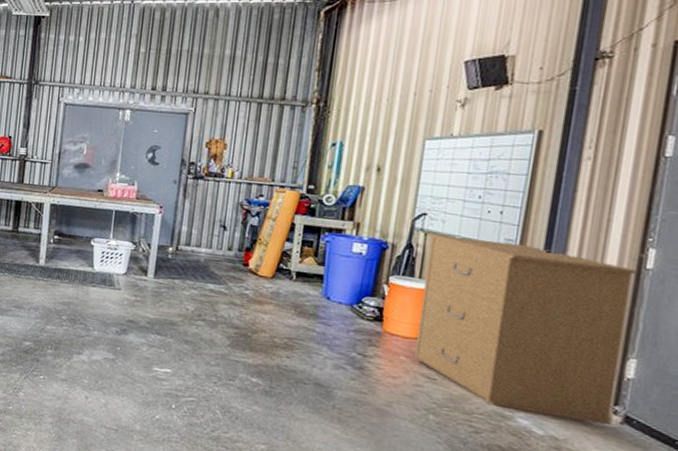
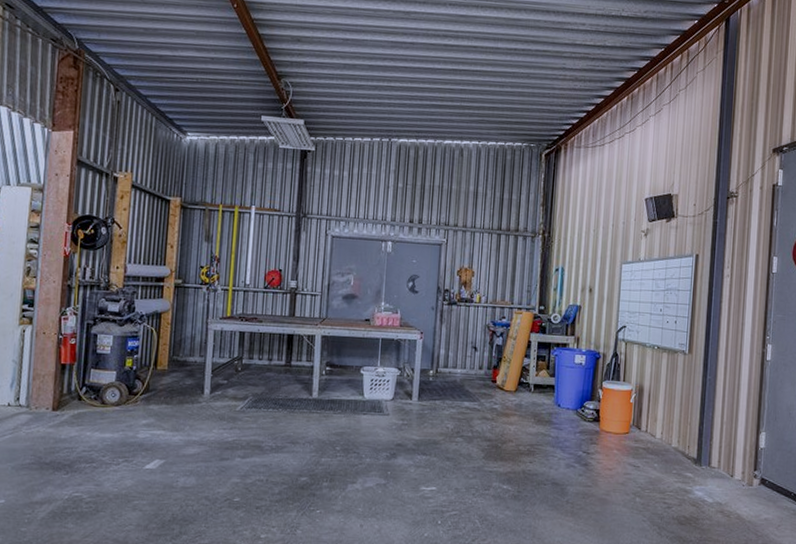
filing cabinet: present [413,233,638,424] -> none [623,343,762,487]

